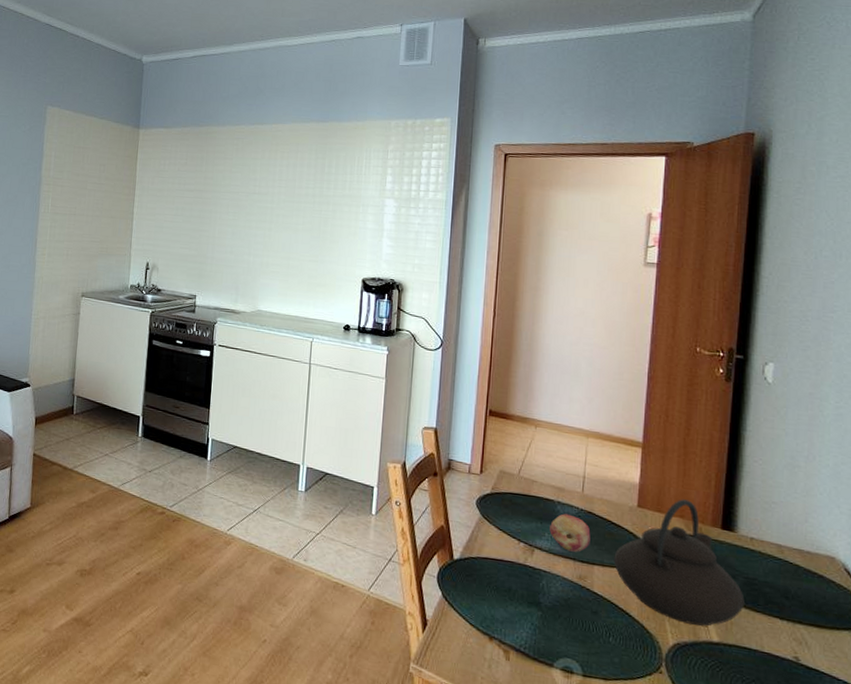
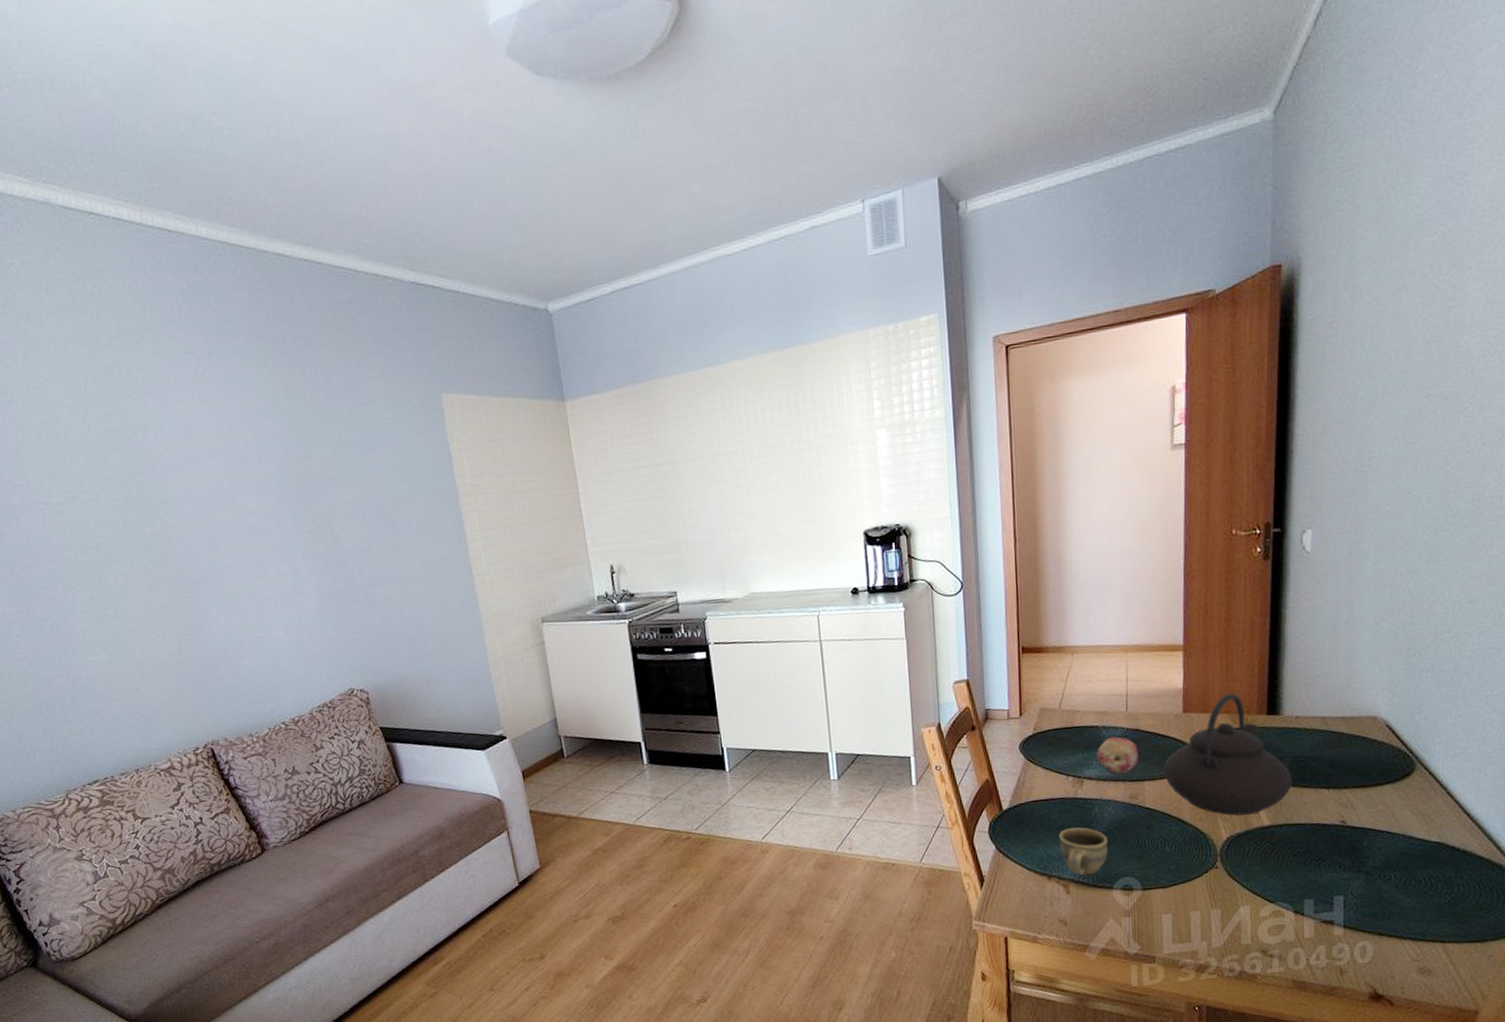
cup: none [504,593,553,647] -> present [1059,827,1109,876]

